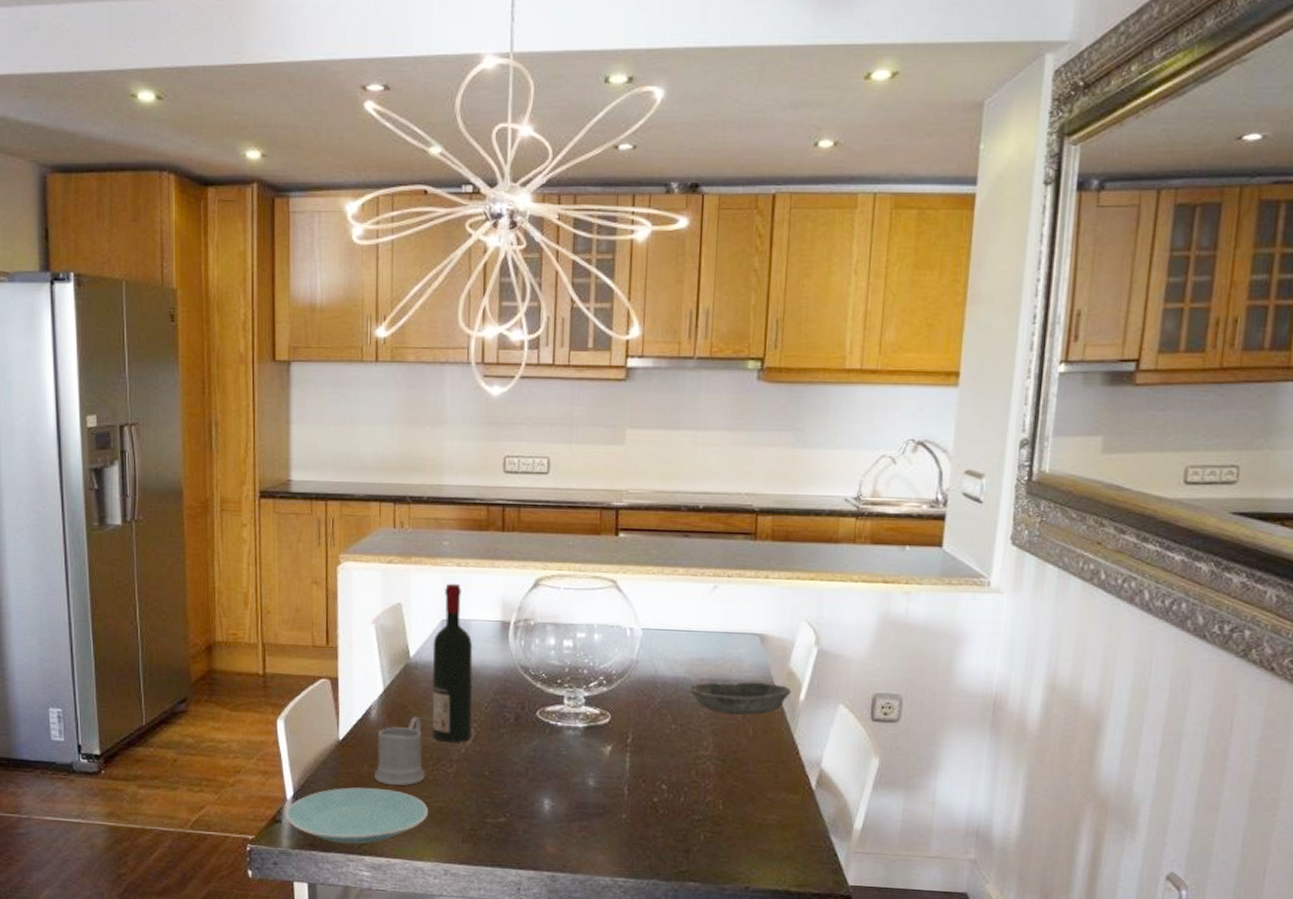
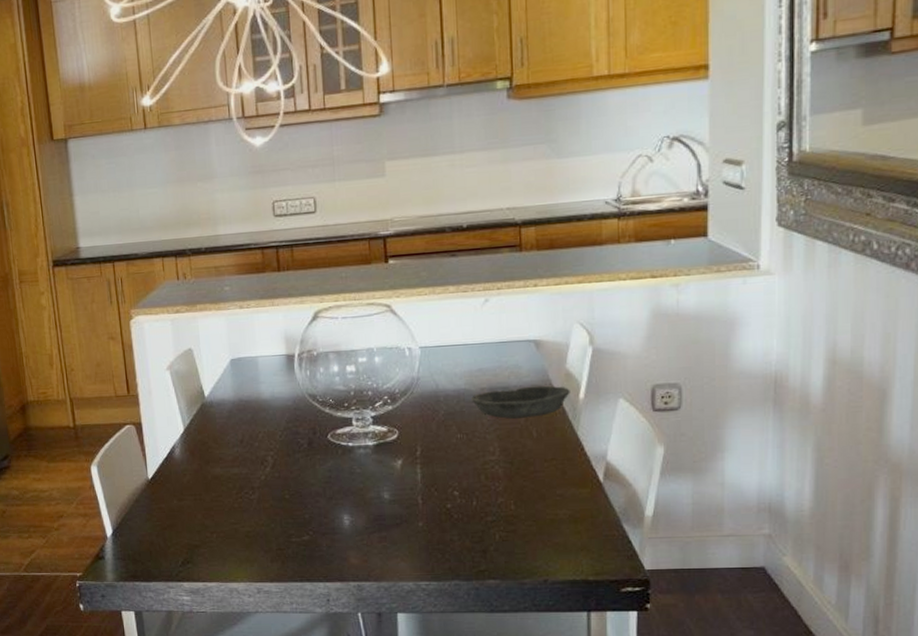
plate: present [284,787,429,844] -> none [106,520,238,573]
mug: present [375,717,425,786] -> none [183,451,230,515]
wine bottle: present [432,583,473,743] -> none [224,324,270,472]

